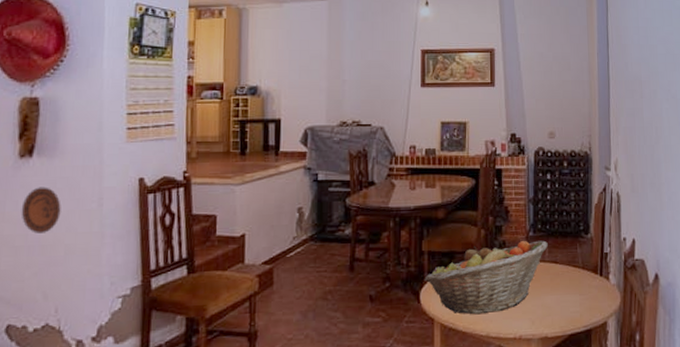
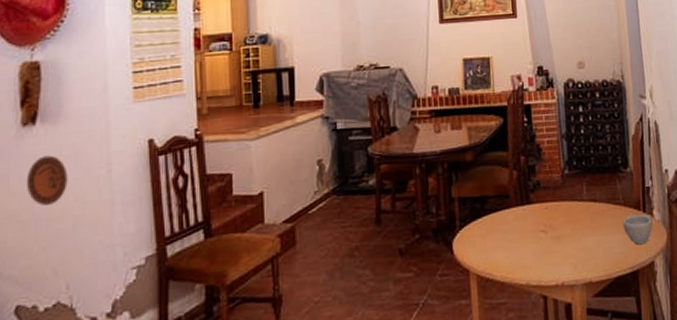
fruit basket: present [424,240,548,315] -> none [456,178,585,263]
cup: none [580,278,608,306] -> present [622,214,653,245]

